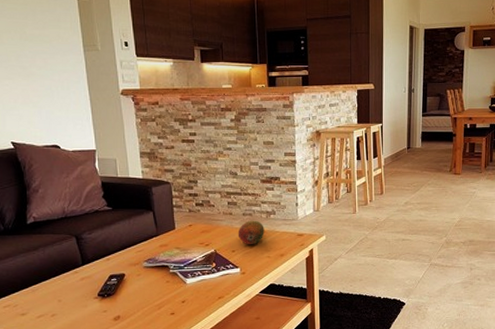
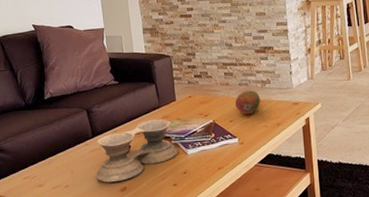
bowl: none [85,247,177,312] -> present [95,118,179,183]

